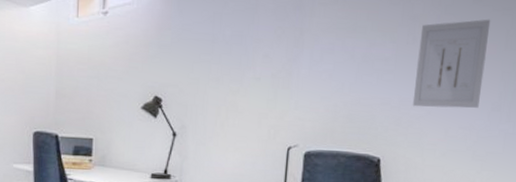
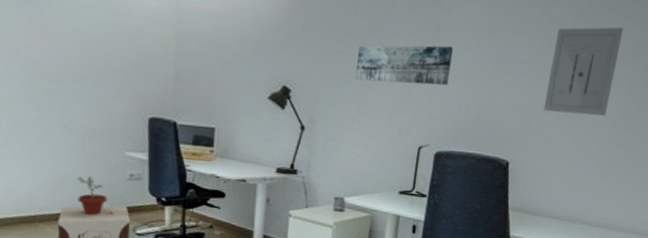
wall art: none [222,49,318,87] -> present [354,45,454,86]

